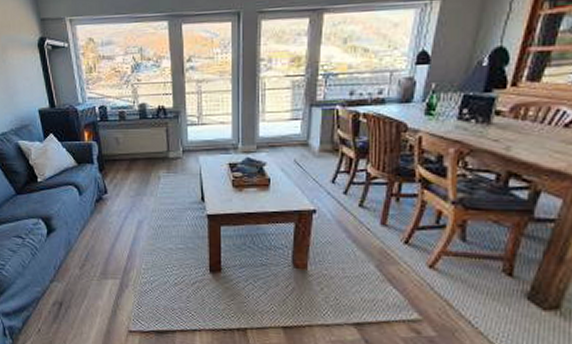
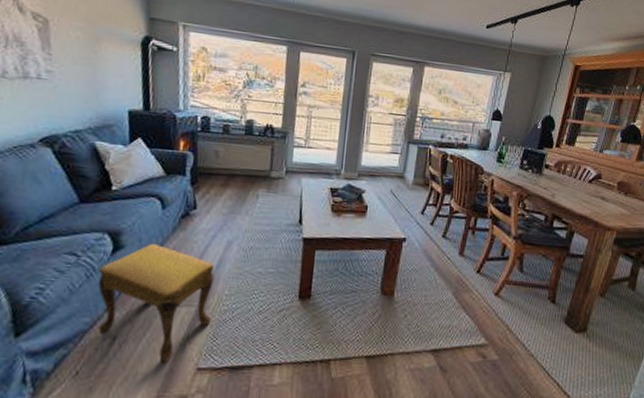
footstool: none [40,226,133,325] -> present [98,244,214,363]

